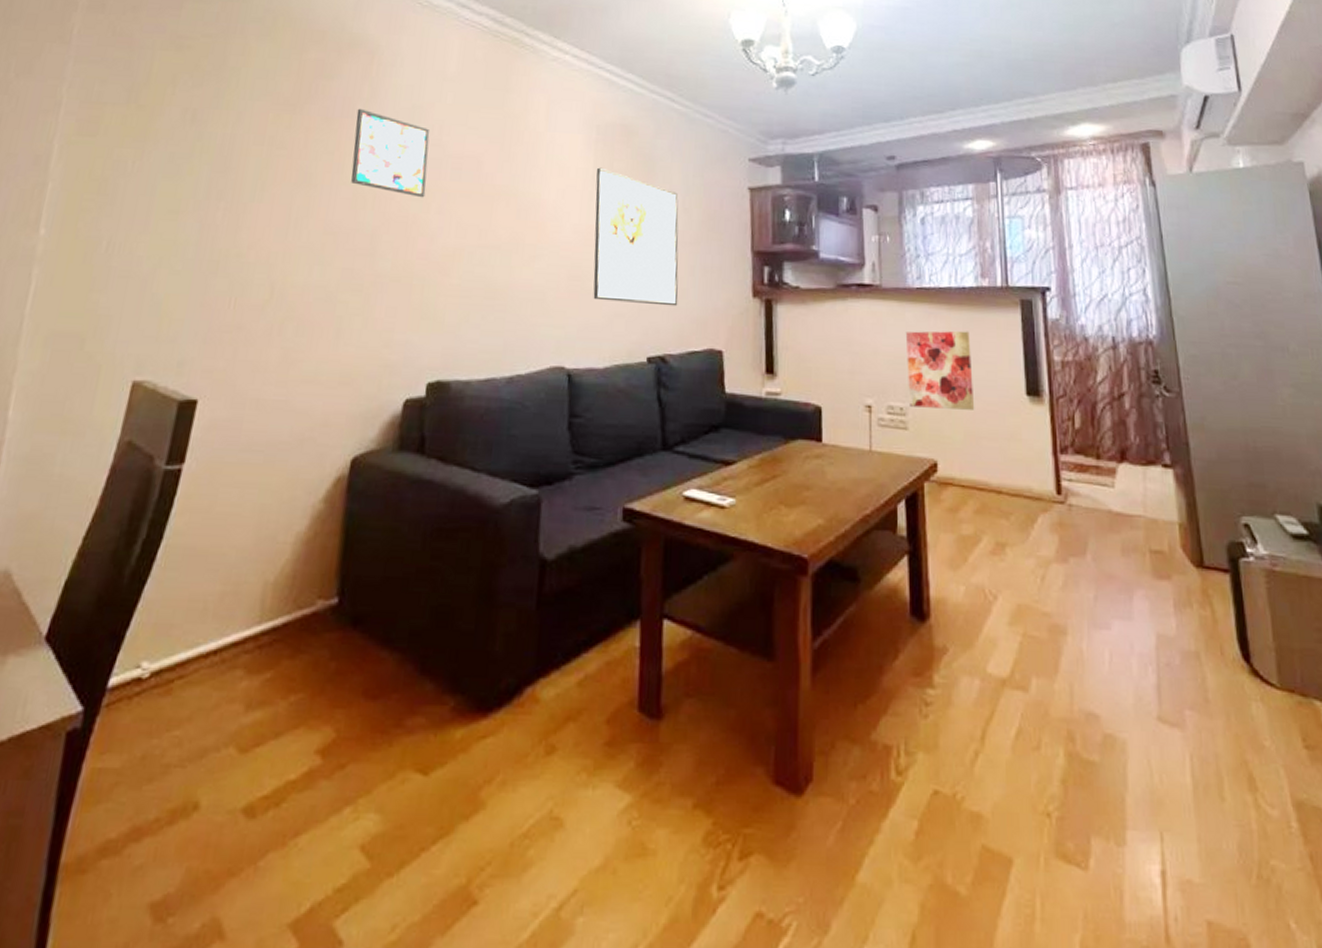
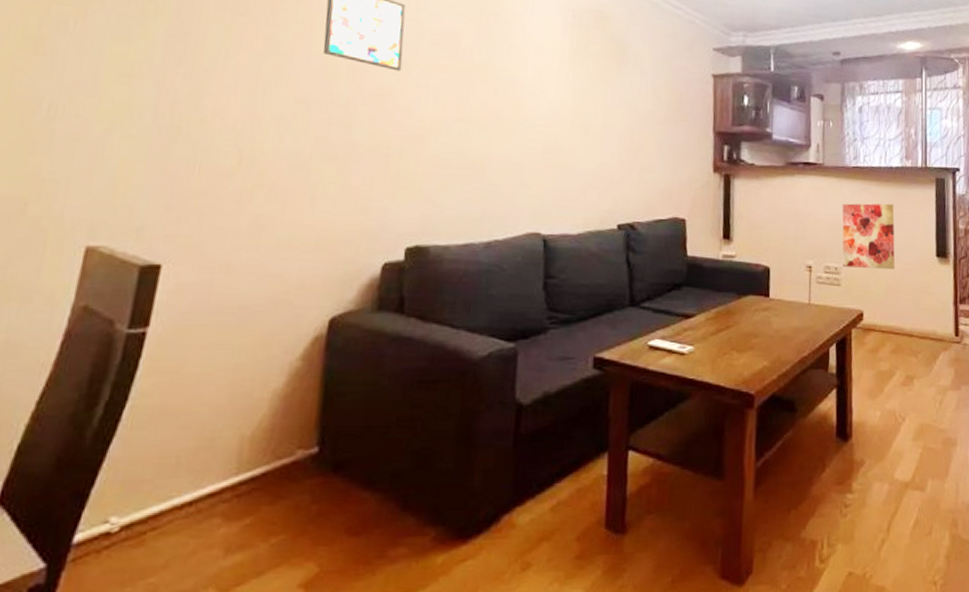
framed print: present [593,167,679,307] -> none [568,50,649,180]

